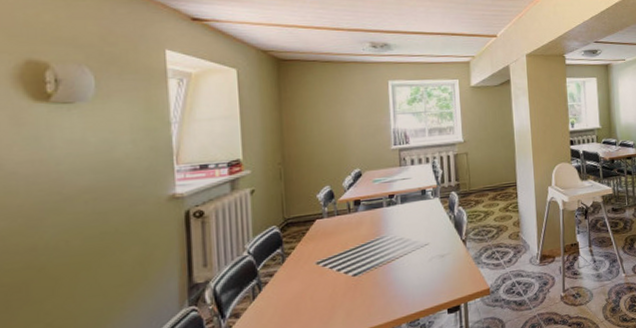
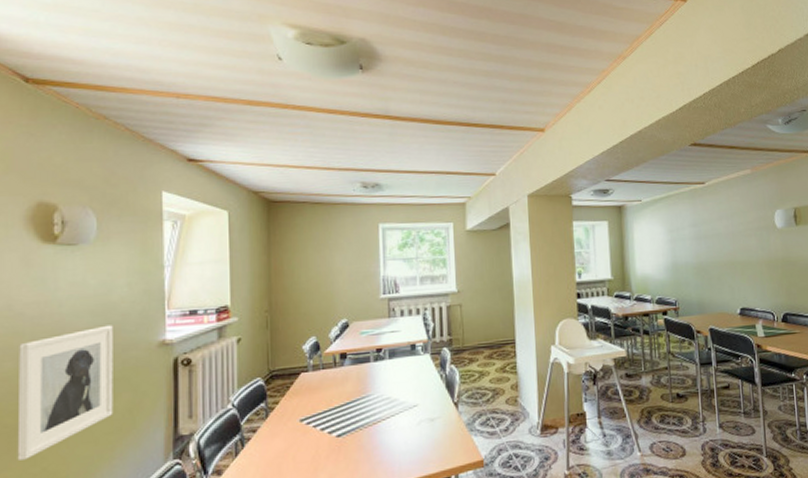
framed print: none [13,181,123,318] -> present [17,325,113,460]

